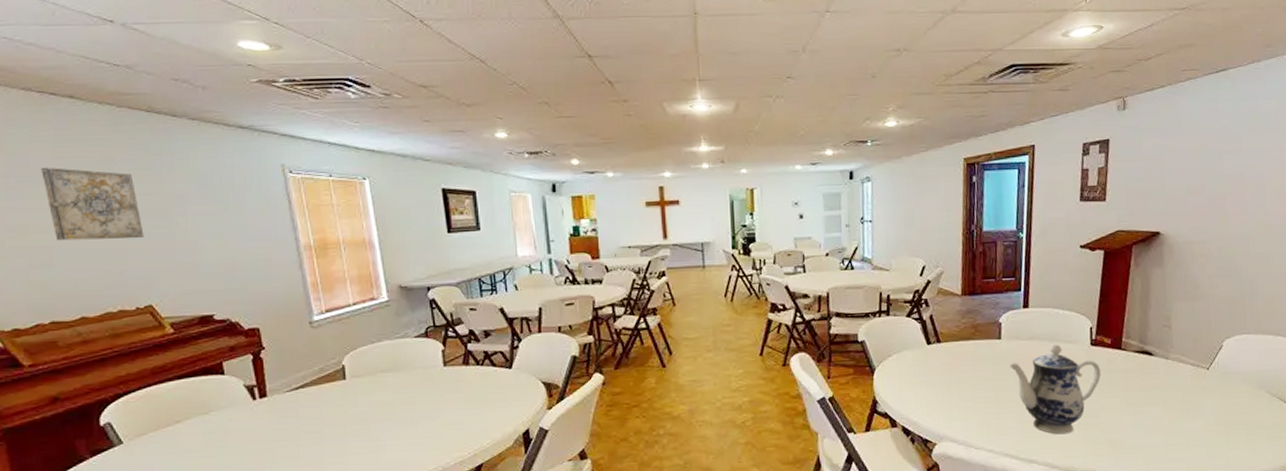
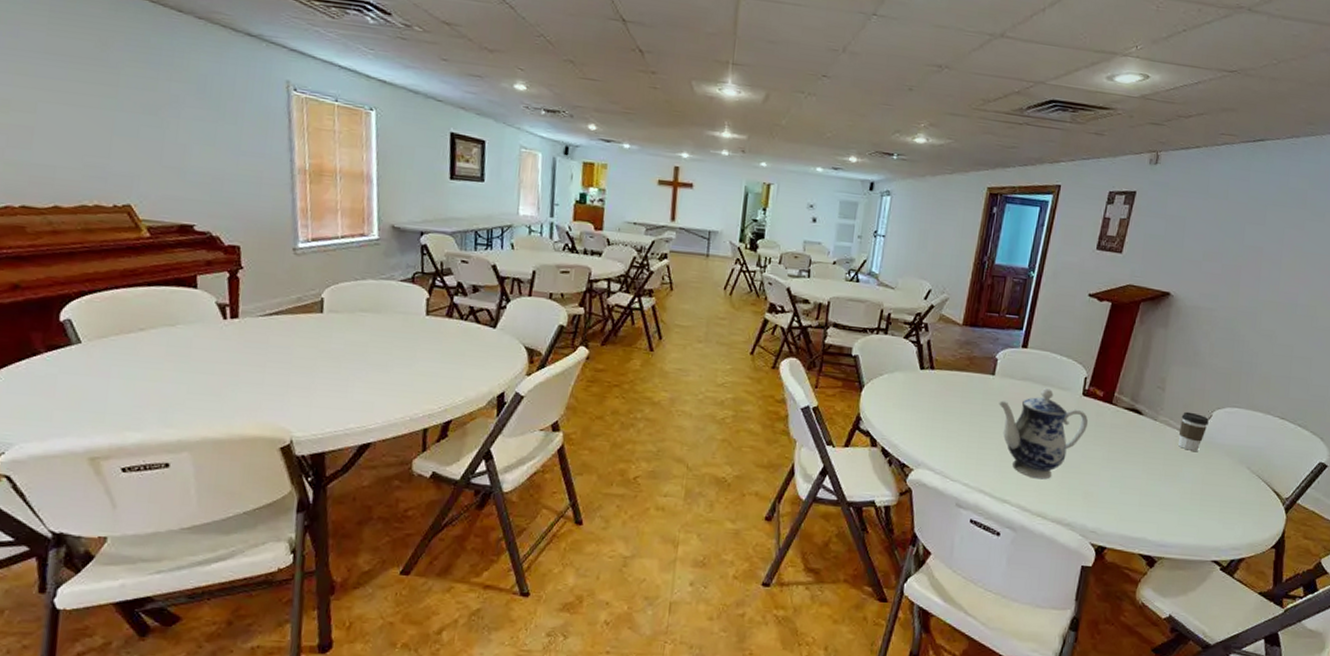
wall art: present [41,167,144,241] -> none [31,42,132,134]
coffee cup: none [1192,345,1220,384] -> present [1177,411,1209,451]

